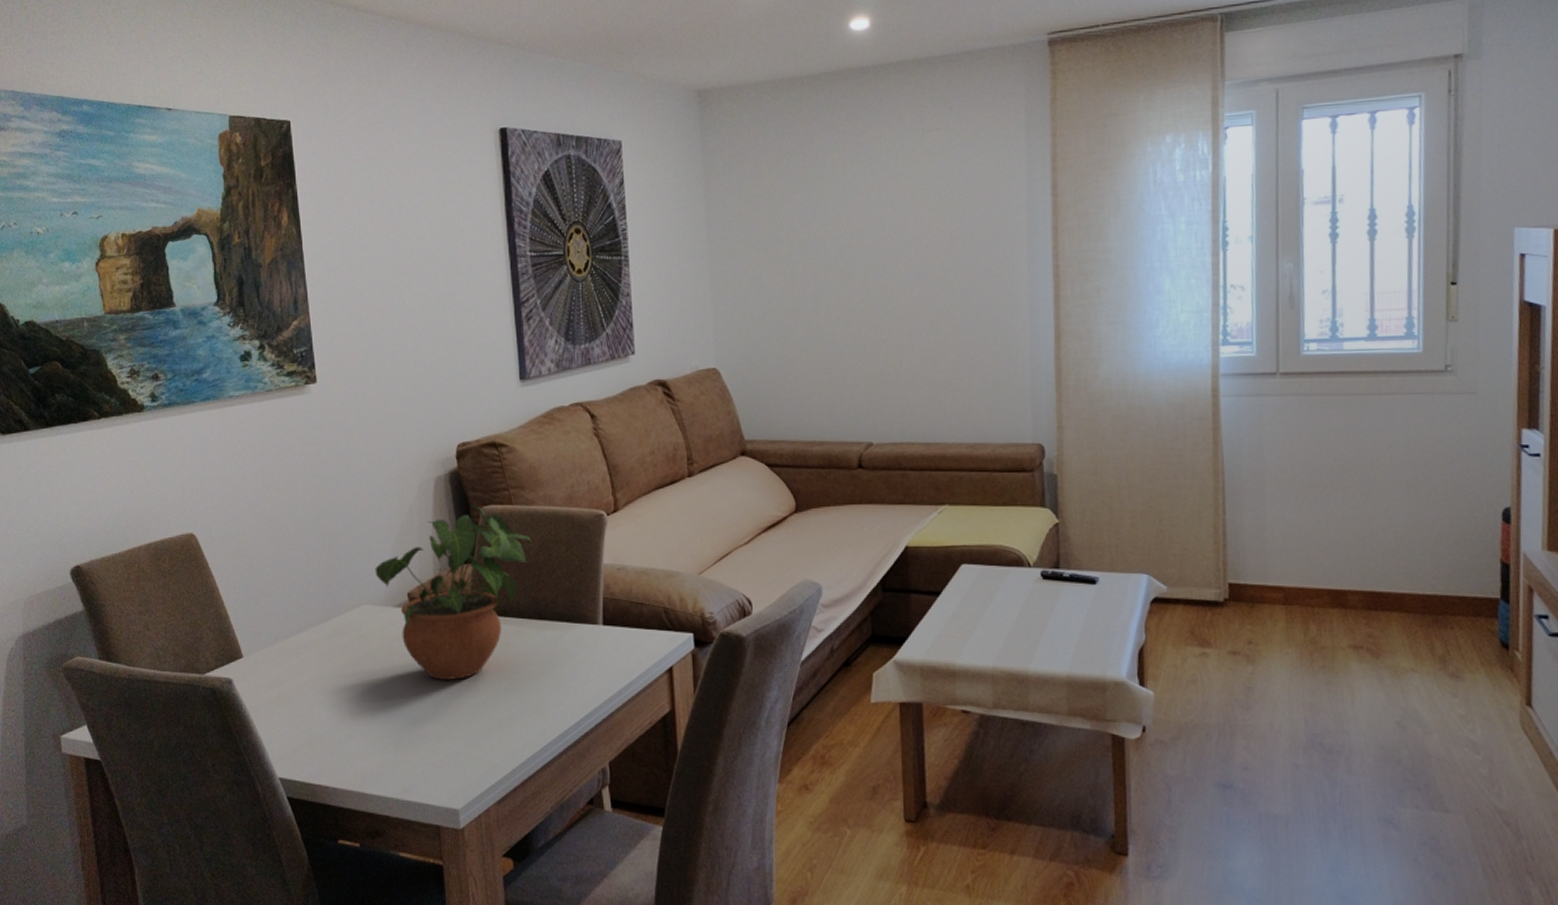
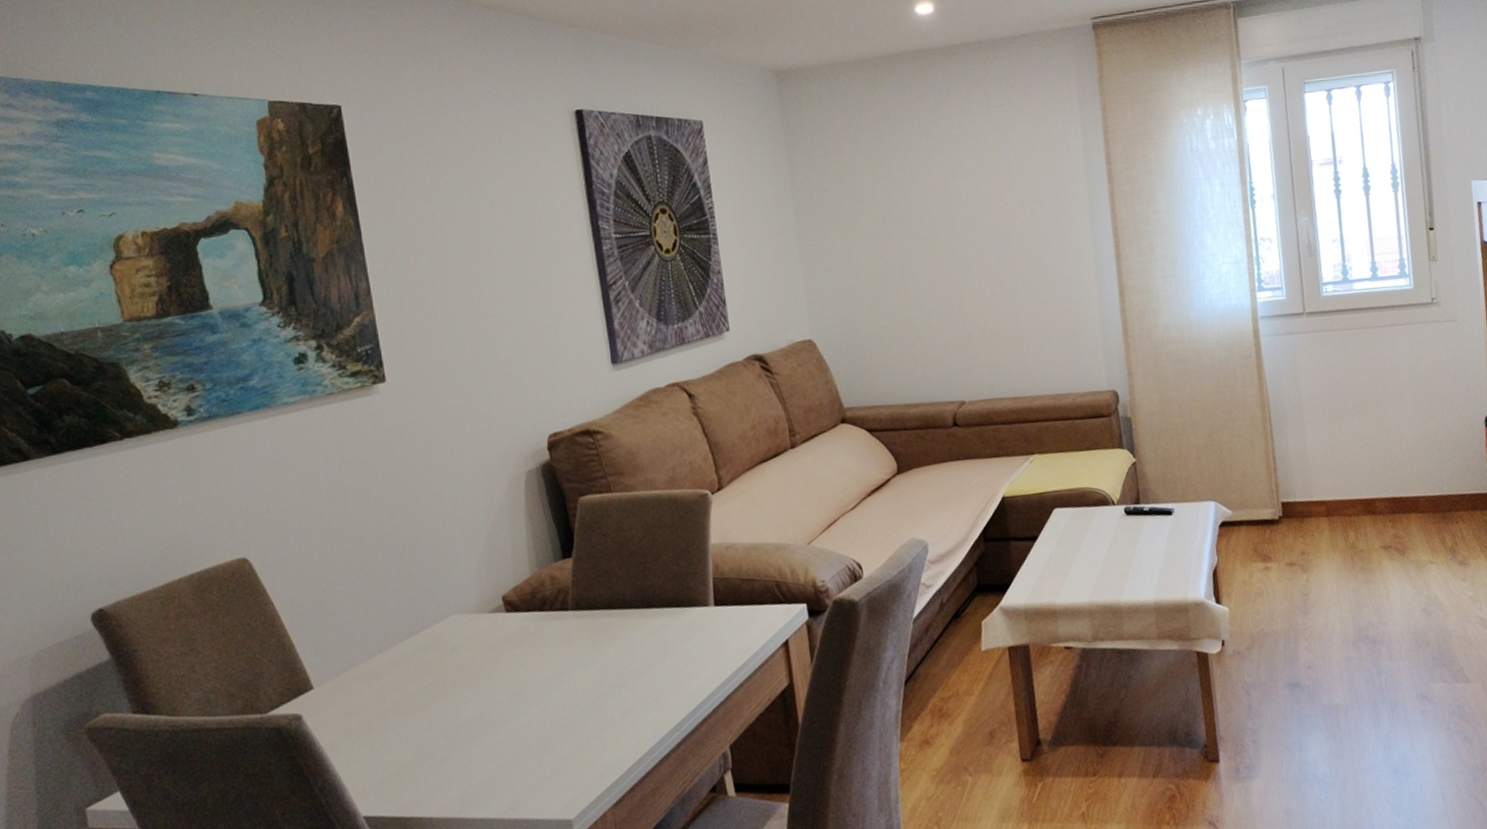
potted plant: present [375,503,533,680] -> none [463,495,636,685]

